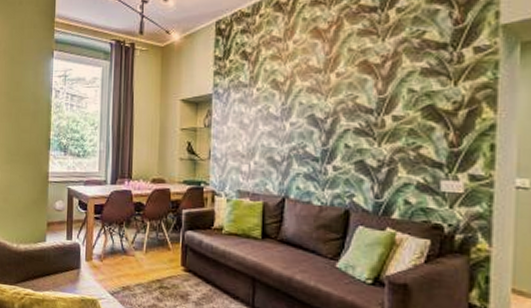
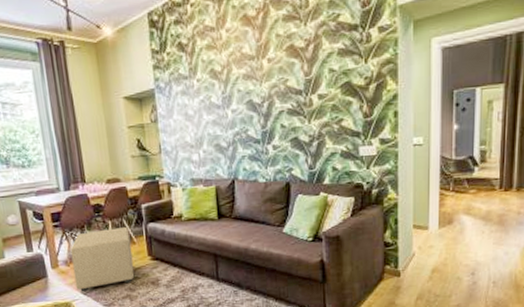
ottoman: none [104,229,166,292] -> present [70,227,135,292]

